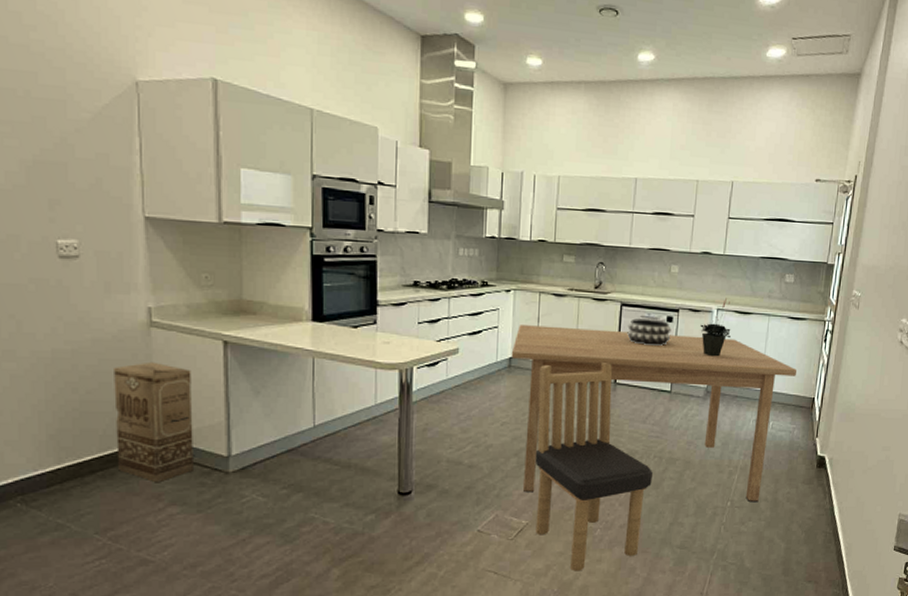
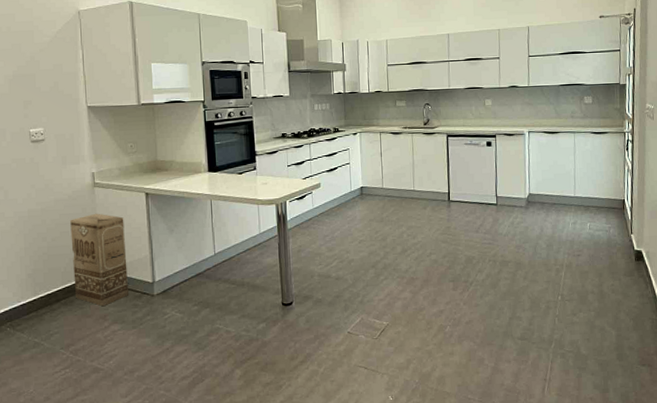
table: present [511,325,796,503] -> none [362,155,605,298]
dining chair: present [535,363,652,572] -> none [386,184,489,364]
decorative bowl: present [627,318,671,346] -> none [454,145,492,167]
potted plant: present [700,298,731,357] -> none [515,122,543,172]

